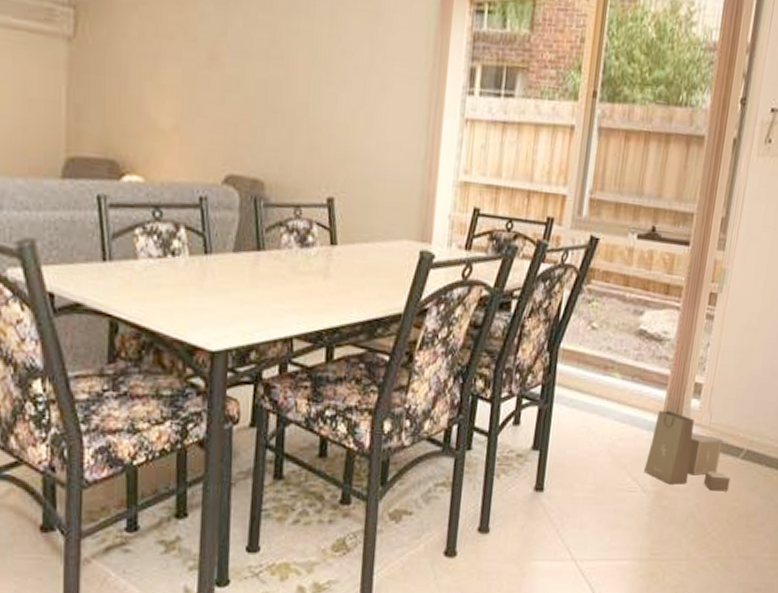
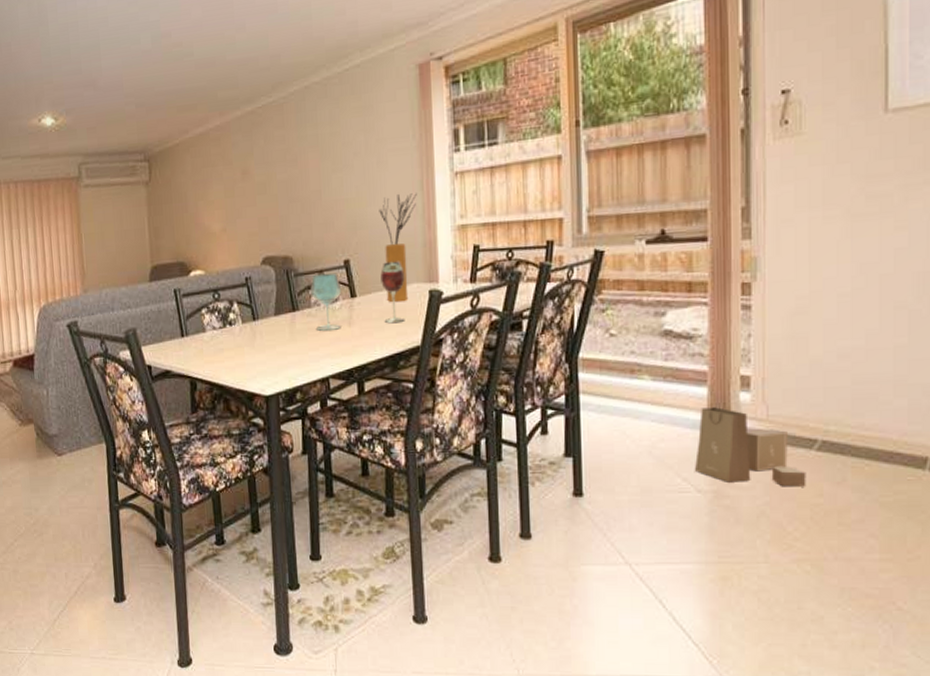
wine glass: none [282,208,321,281] -> present [310,272,342,331]
wineglass: none [366,208,396,284] -> present [380,261,405,324]
vase: none [372,130,421,261] -> present [379,193,417,303]

